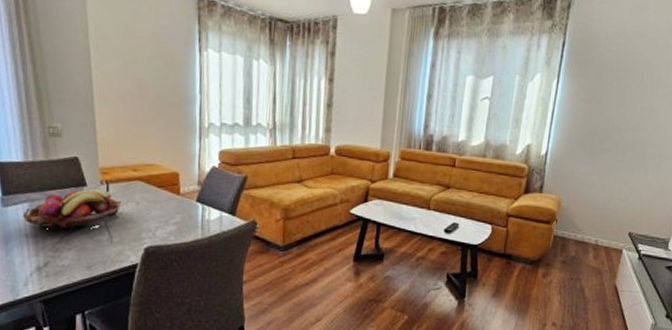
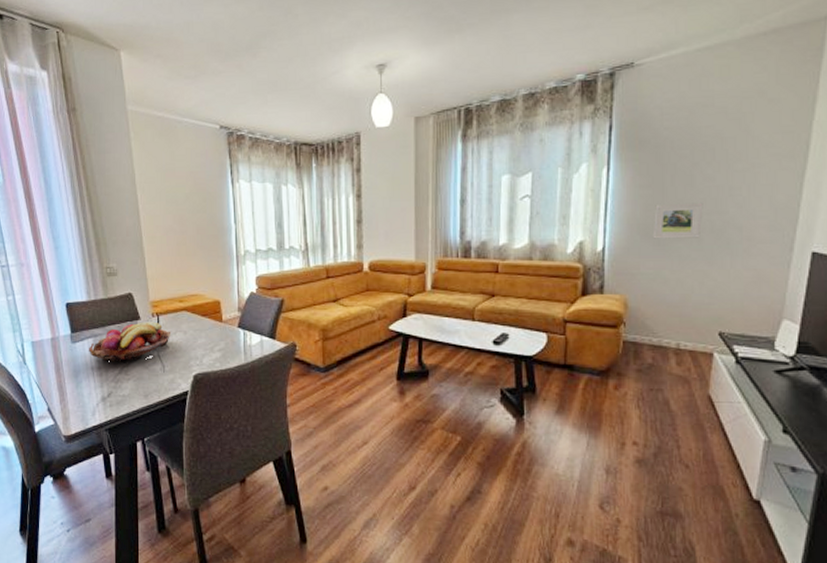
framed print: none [587,118,630,151] -> present [652,202,703,239]

